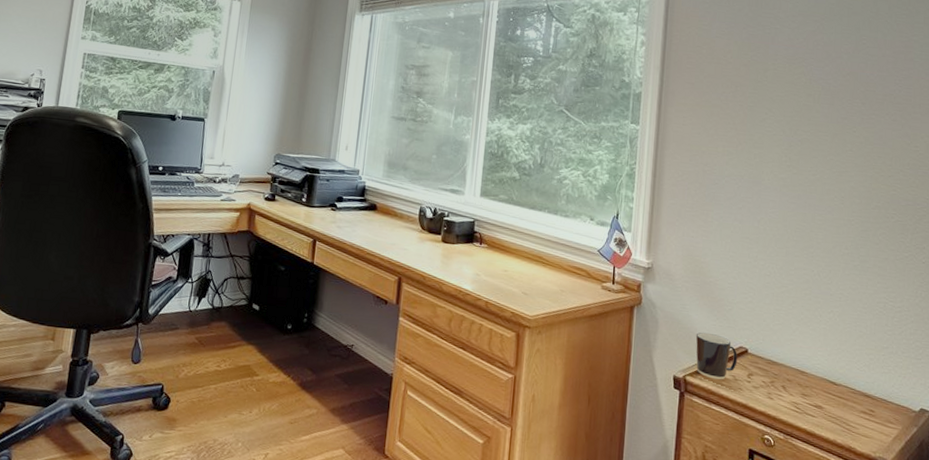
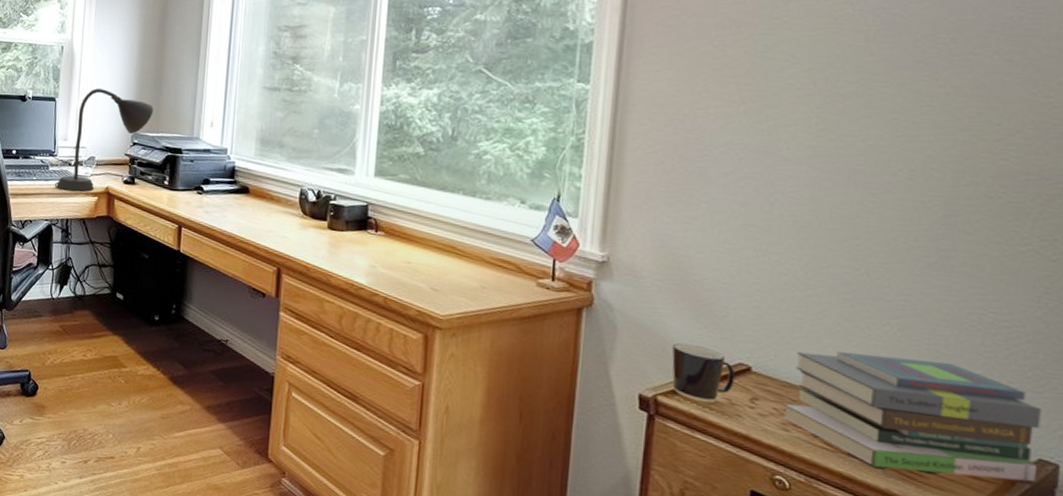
desk lamp: none [198,111,296,207] -> present [54,88,154,192]
books: none [769,334,921,427] -> present [783,351,1042,483]

